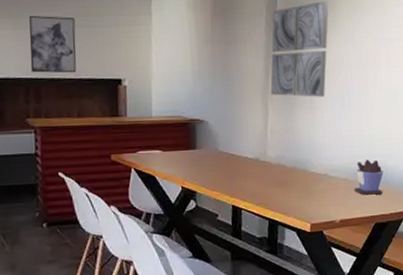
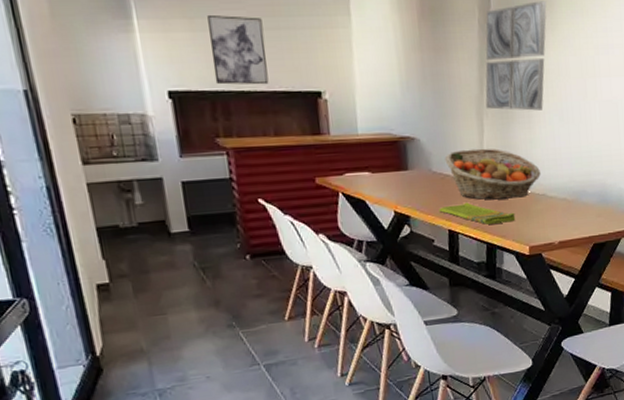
dish towel: none [224,180,298,201] -> present [439,202,516,225]
fruit basket: none [231,130,323,179] -> present [445,148,542,200]
cup: present [354,159,384,195] -> none [573,177,603,215]

